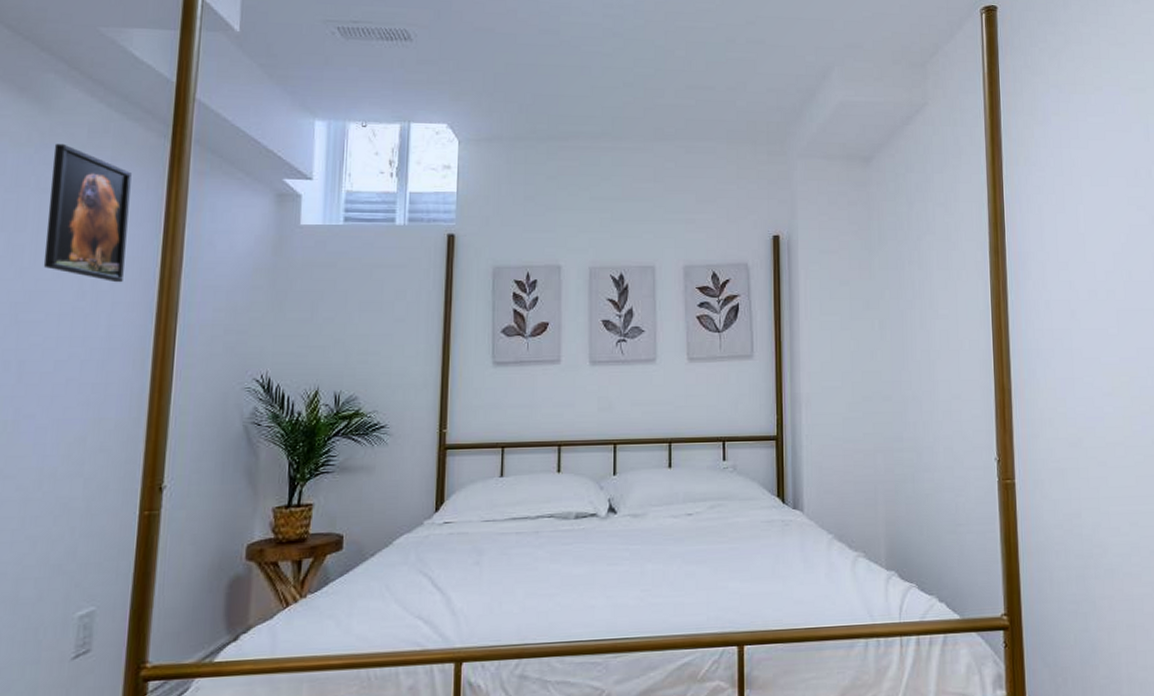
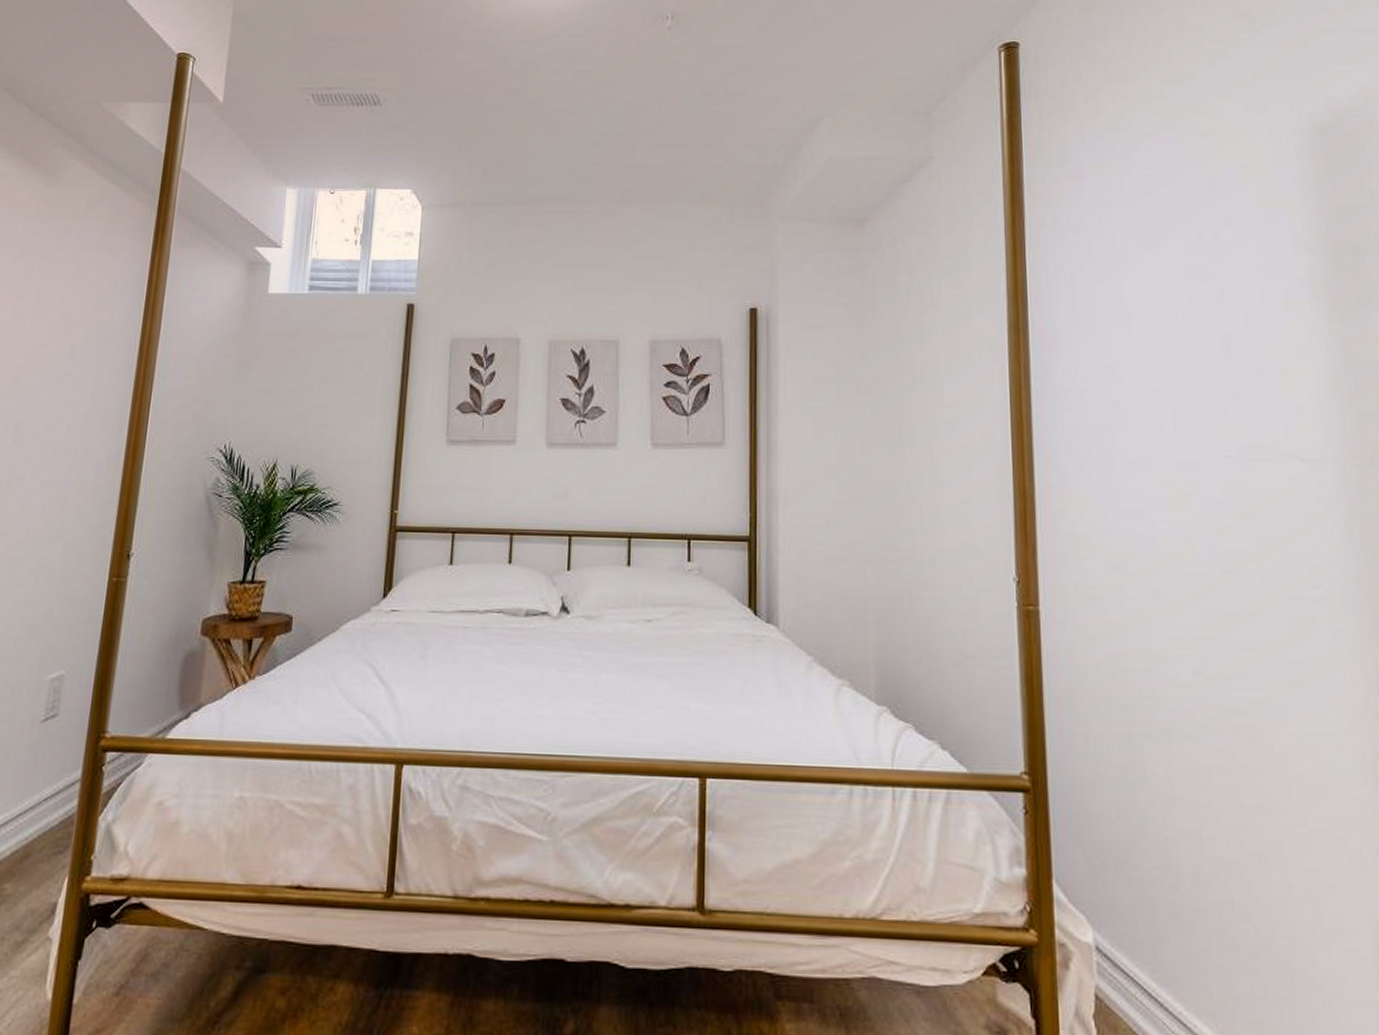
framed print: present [43,143,132,283] -> none [41,214,121,349]

